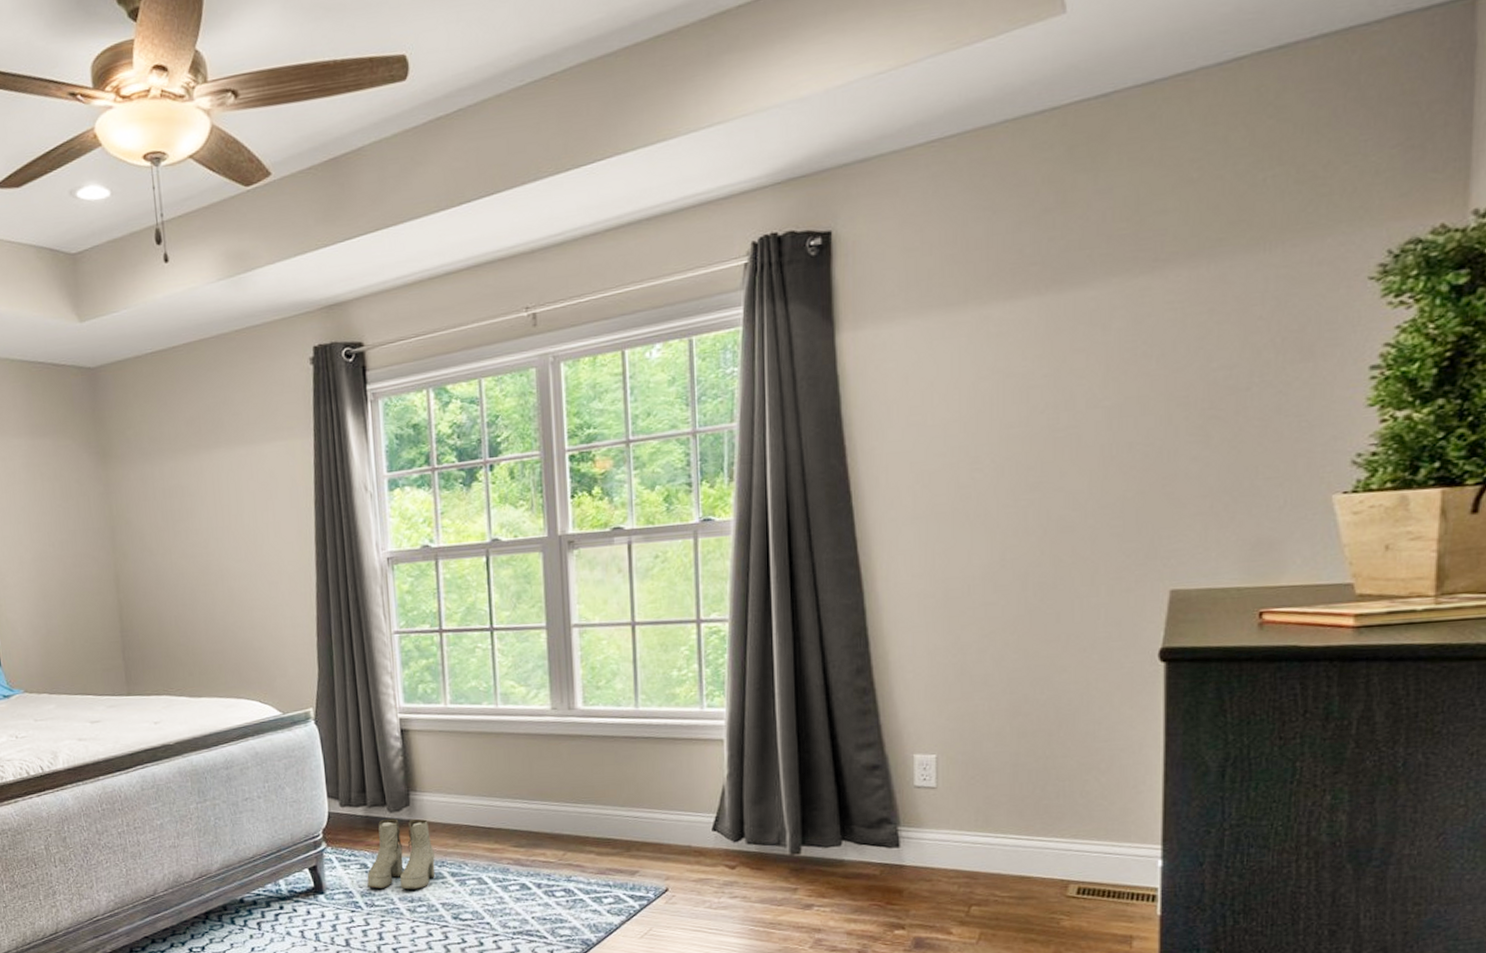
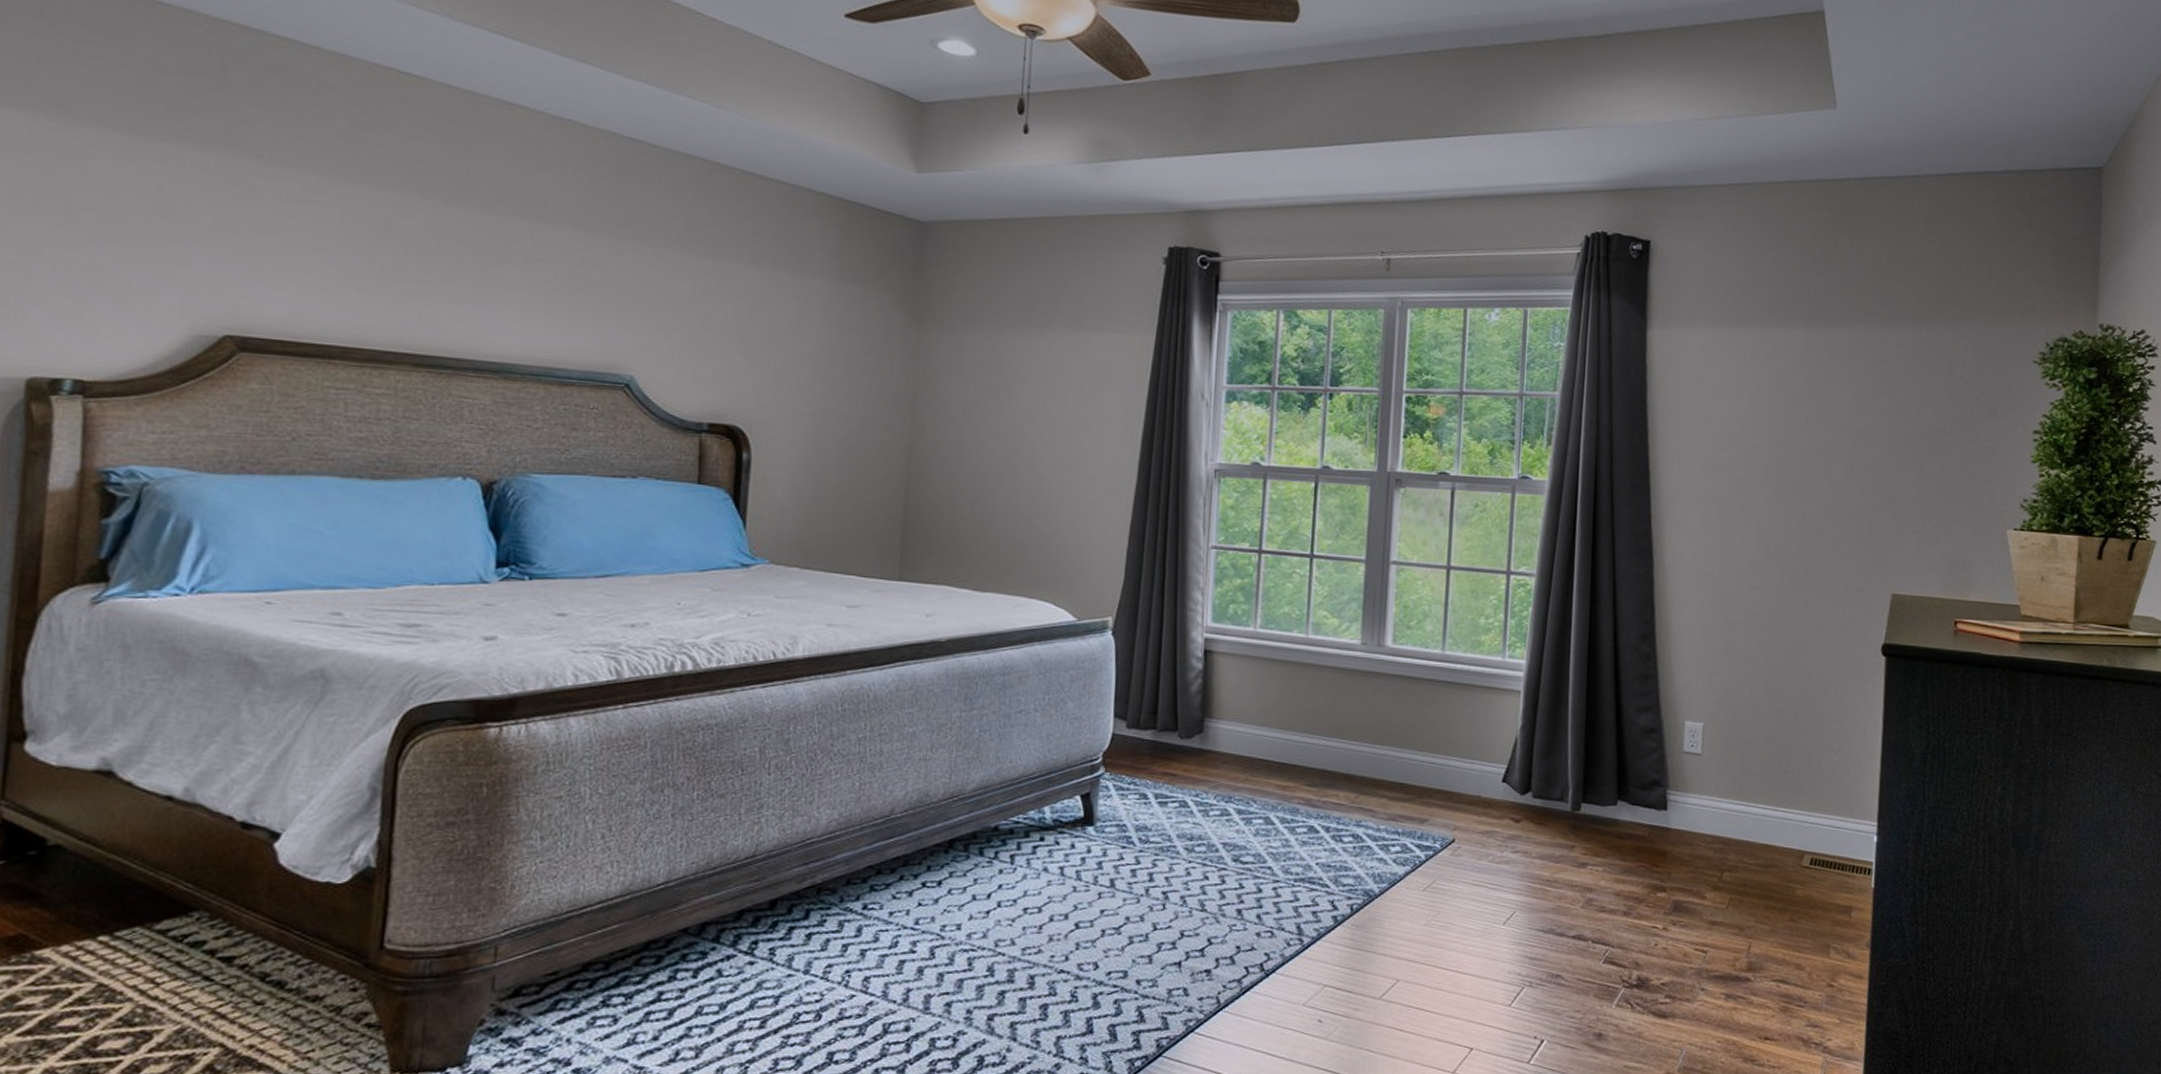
boots: present [367,818,436,890] -> none [1144,746,1223,826]

